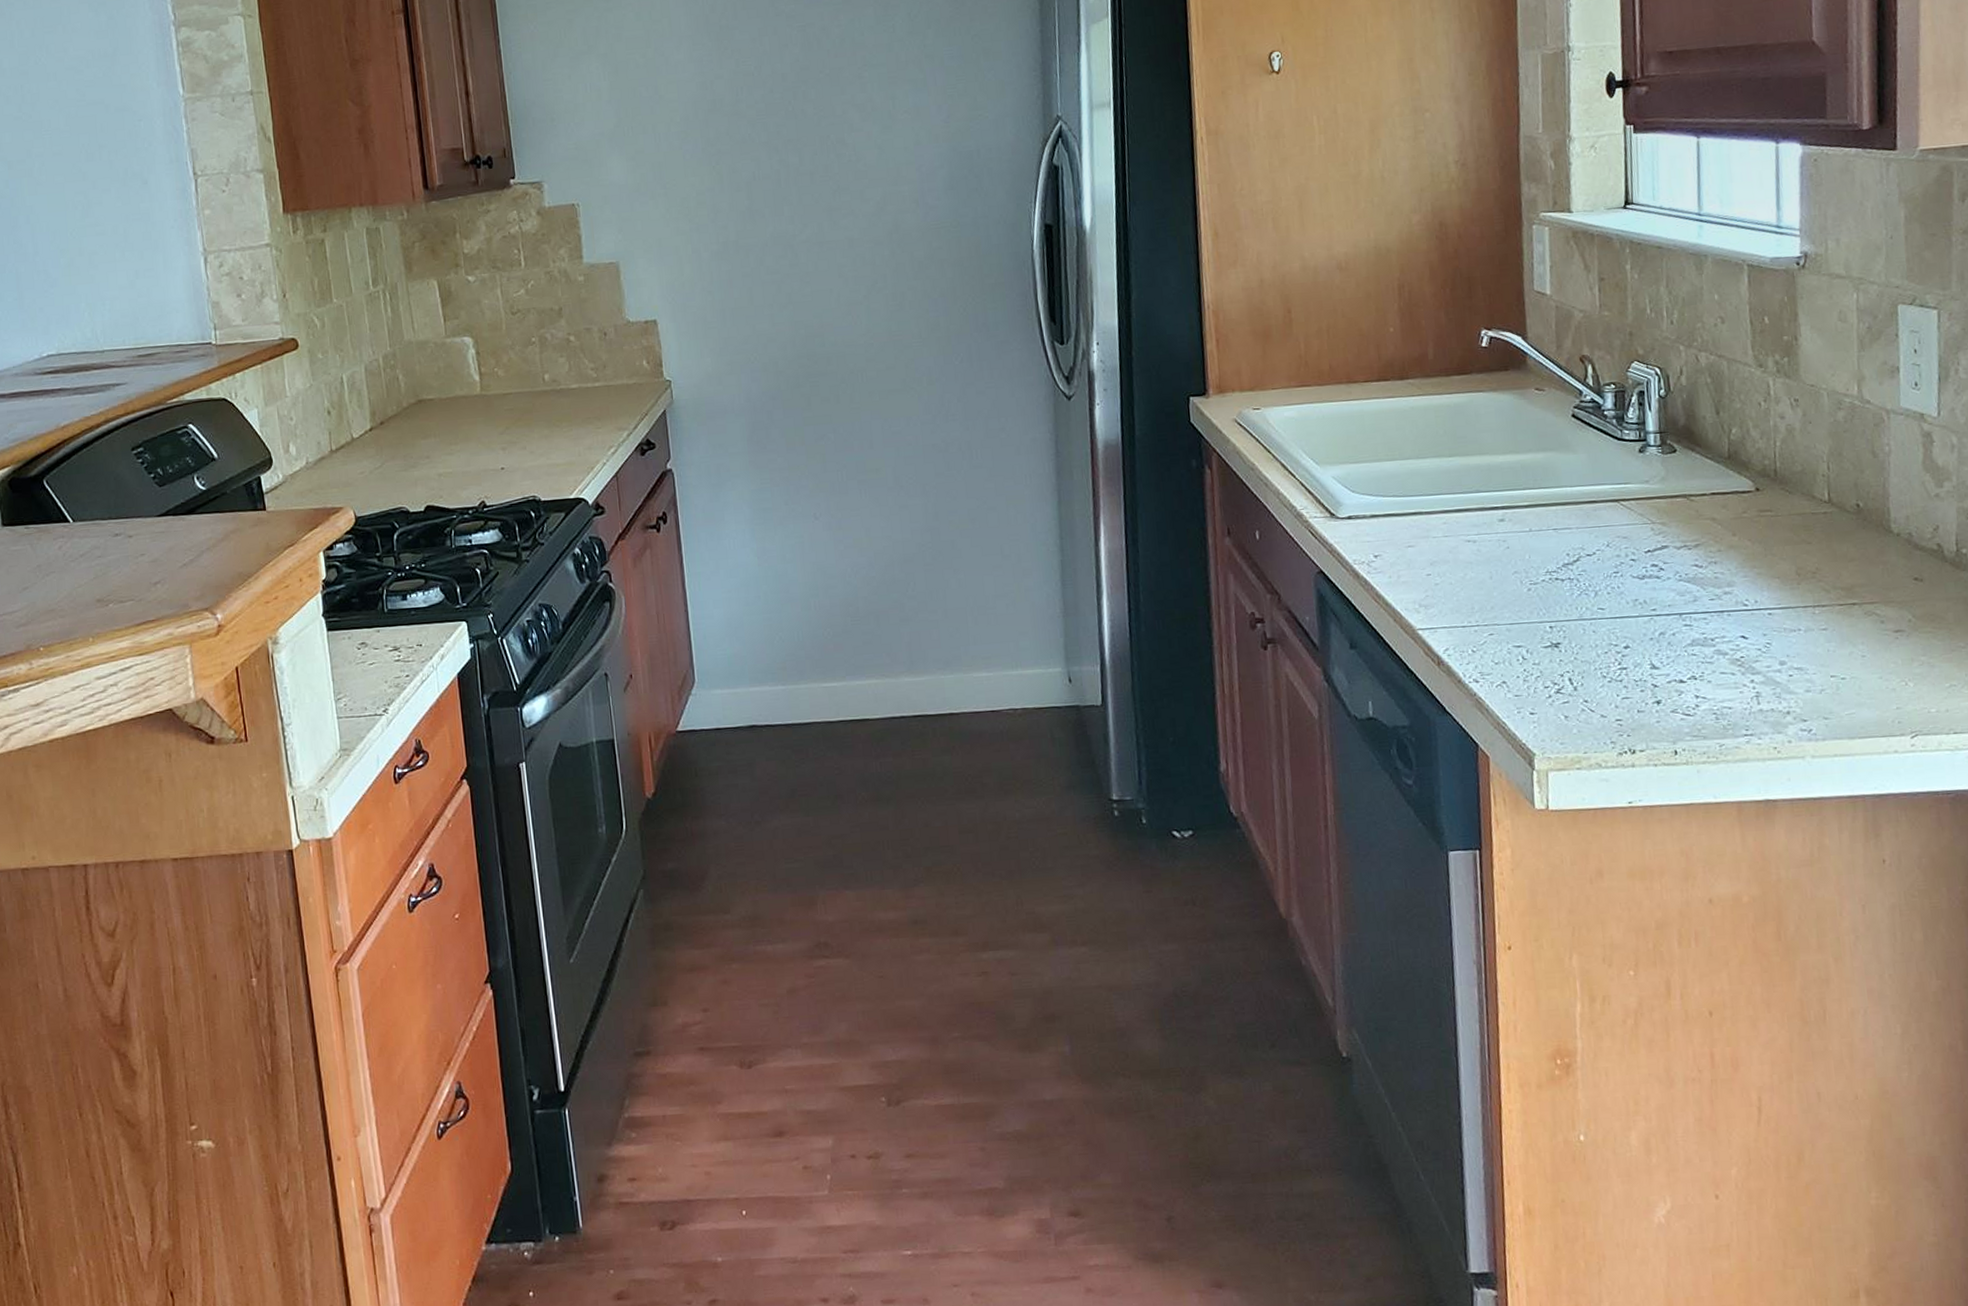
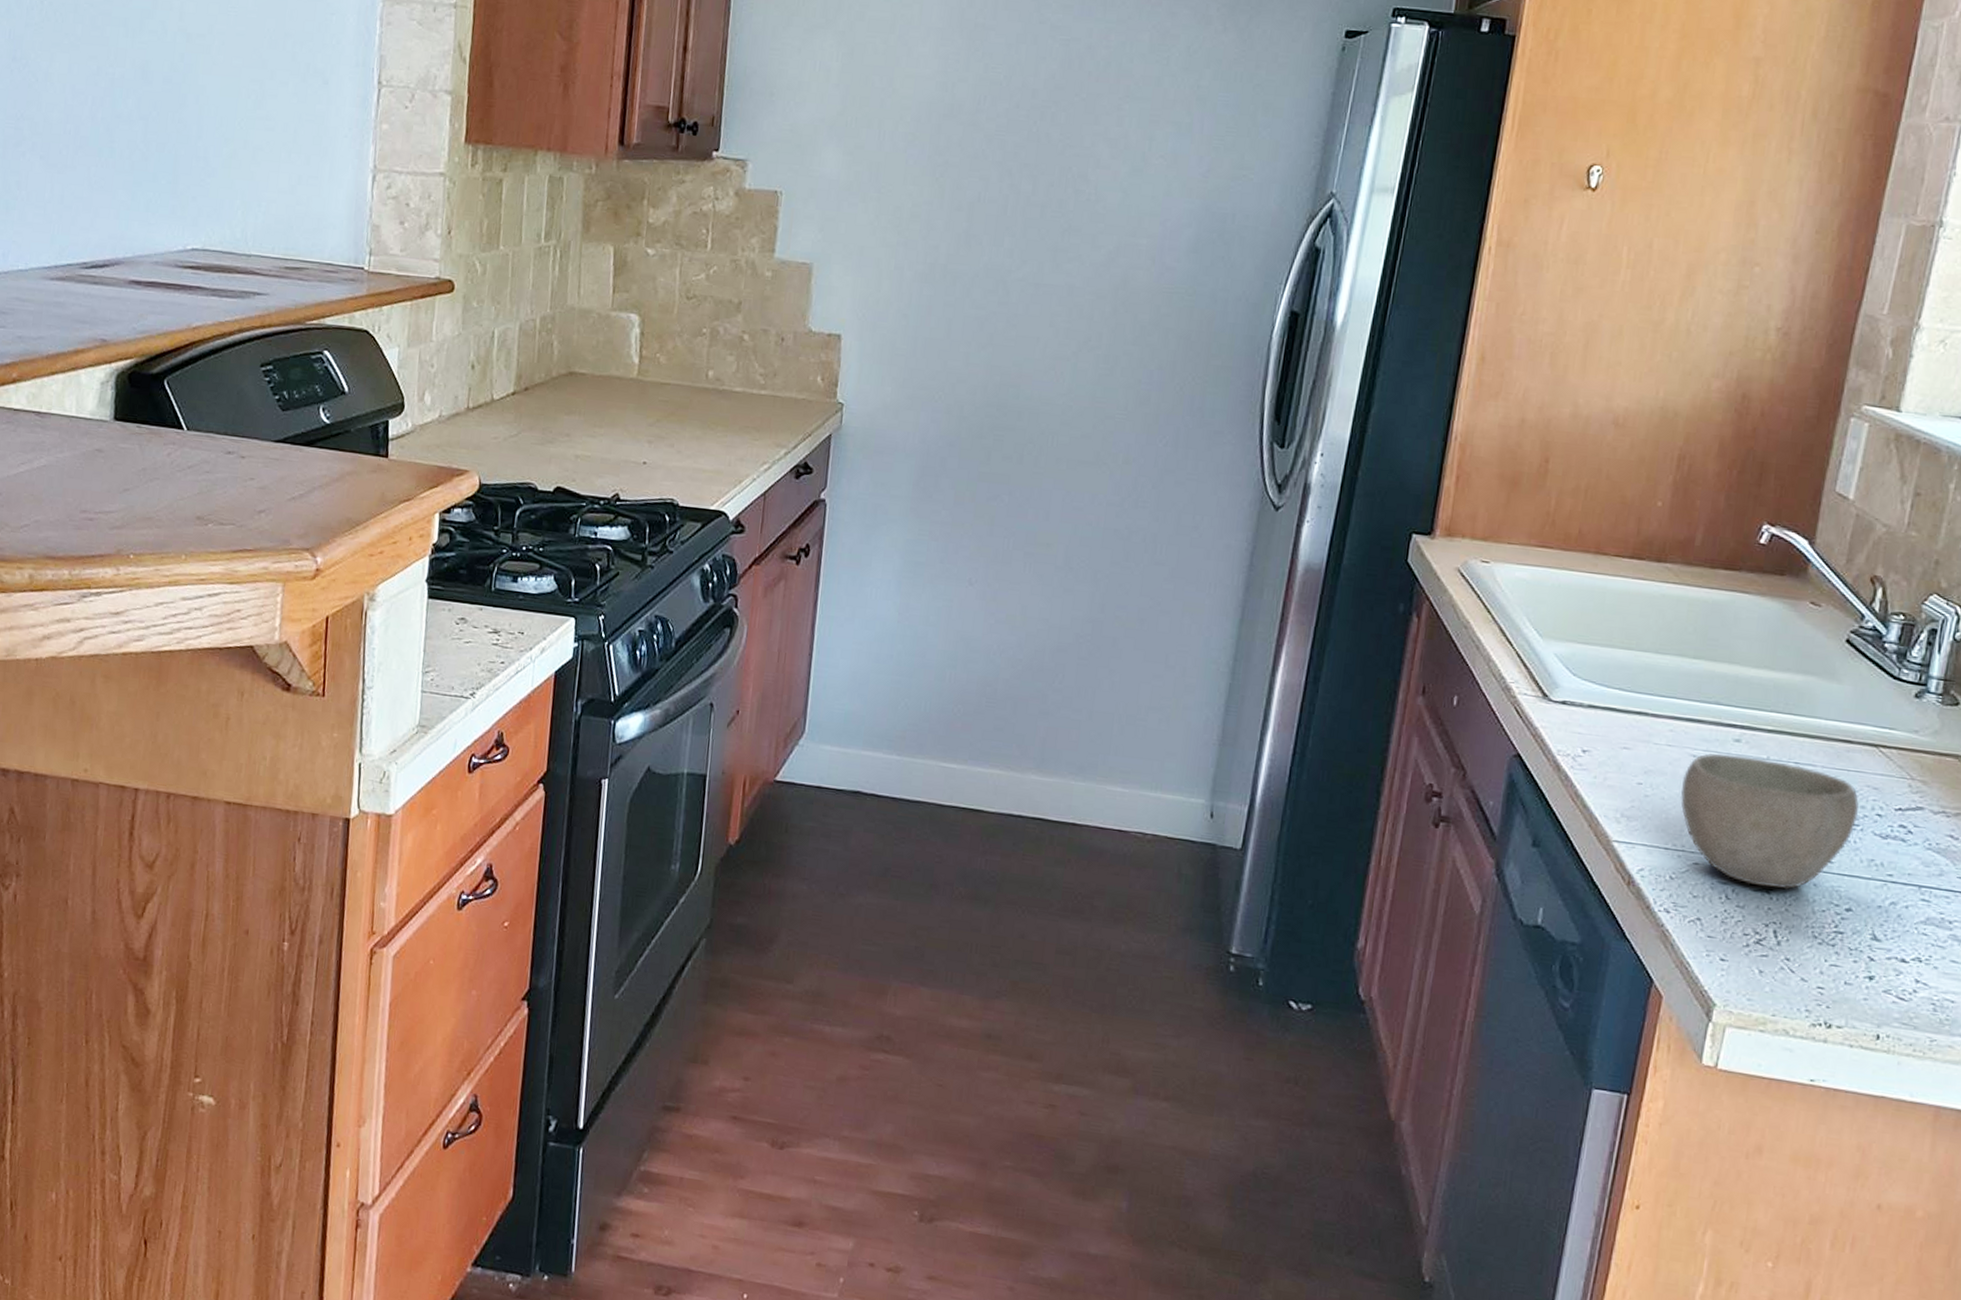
bowl: none [1463,531,1616,643] -> present [1681,753,1859,890]

